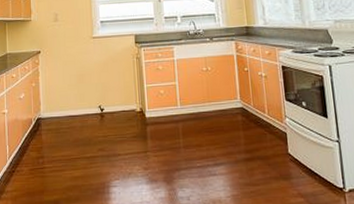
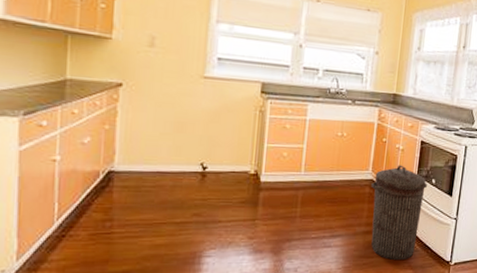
trash can: none [242,91,301,188] -> present [371,165,427,261]

